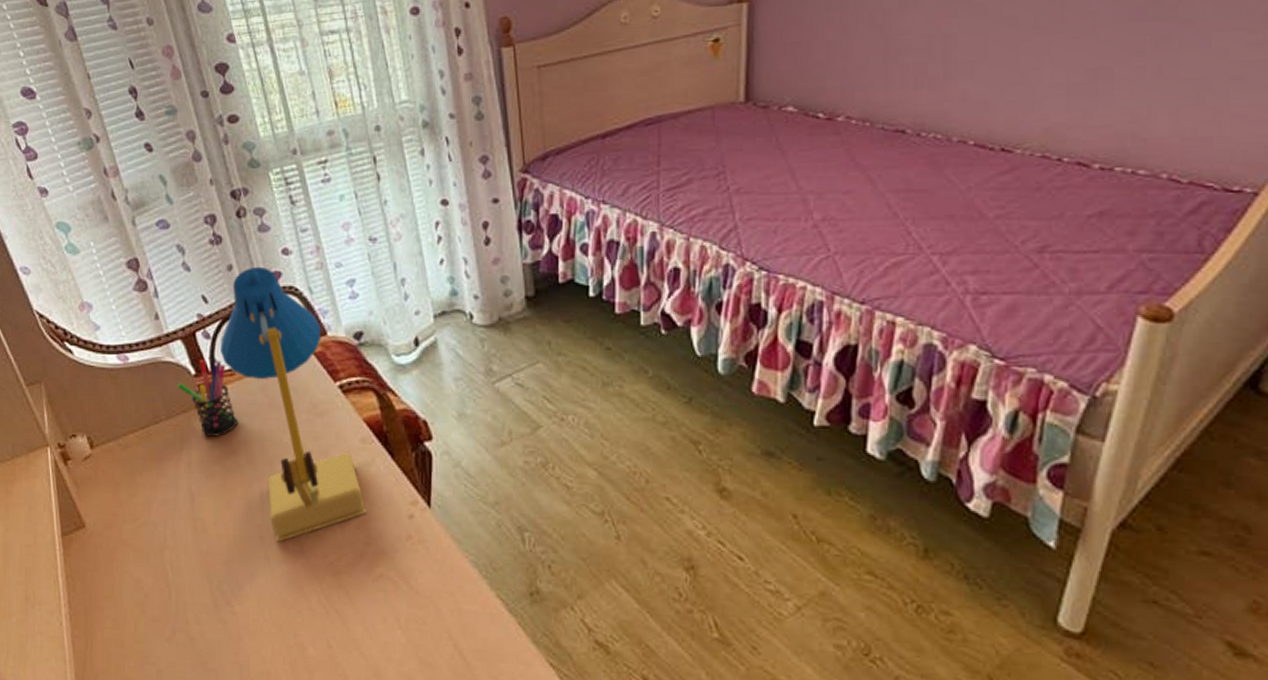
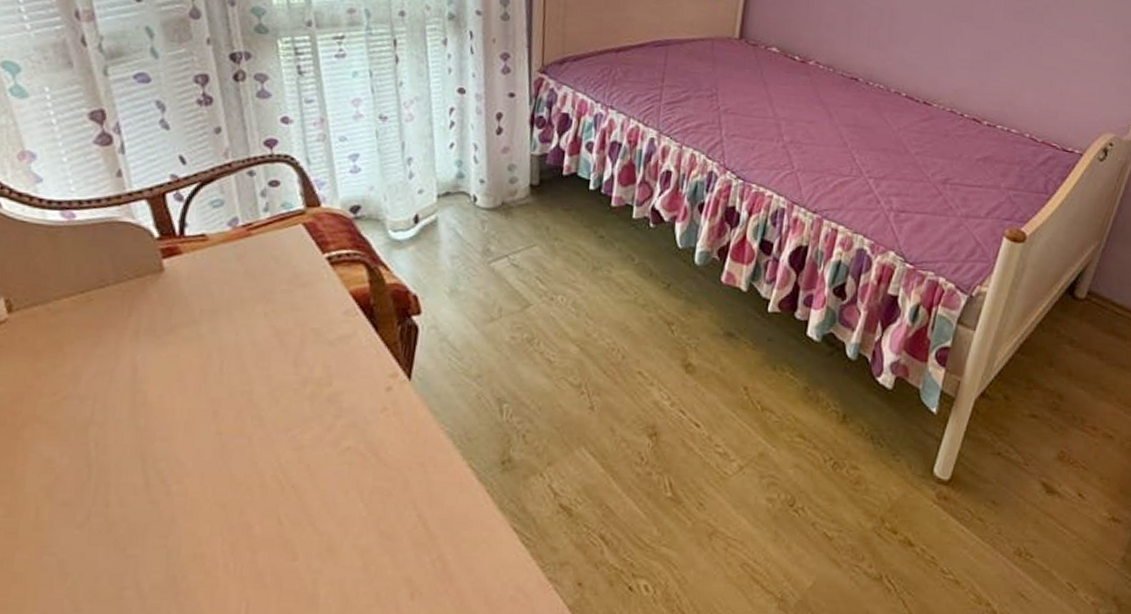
pen holder: present [178,359,238,437] -> none [134,221,204,304]
desk lamp: present [220,266,366,543] -> none [193,131,341,417]

